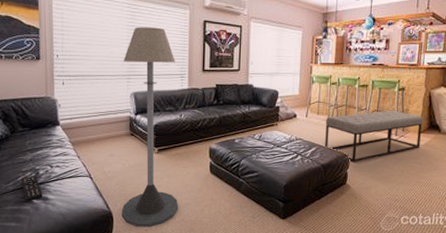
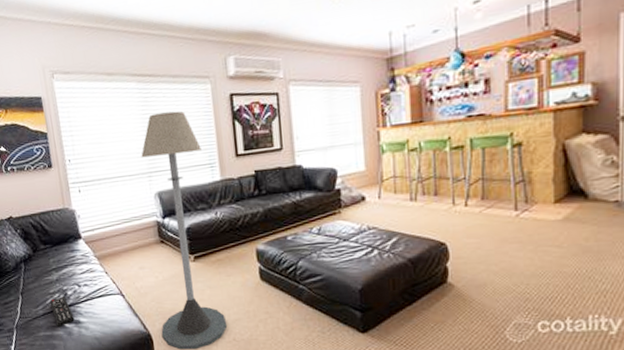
bench: present [325,110,424,163] -> none [406,175,557,253]

